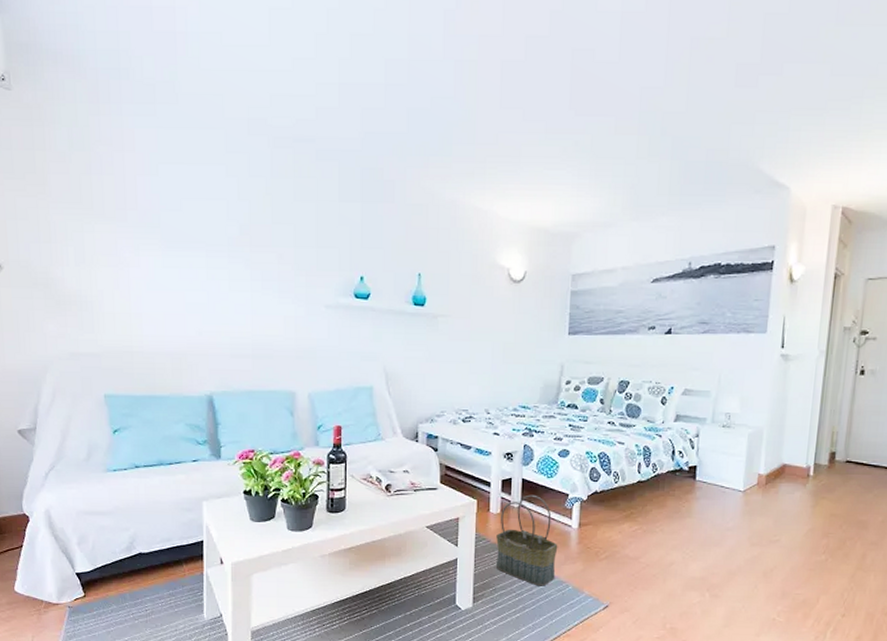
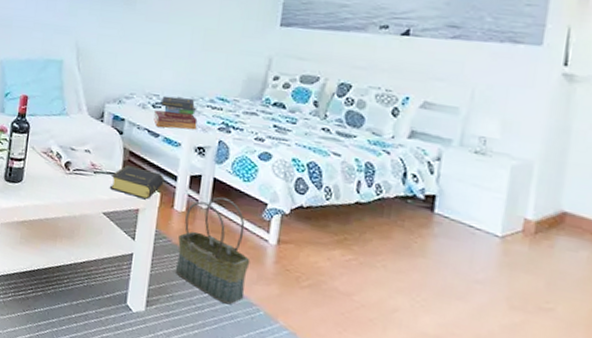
book: none [430,479,479,508] -> present [109,165,165,200]
books: none [465,410,504,440] -> present [154,95,198,130]

